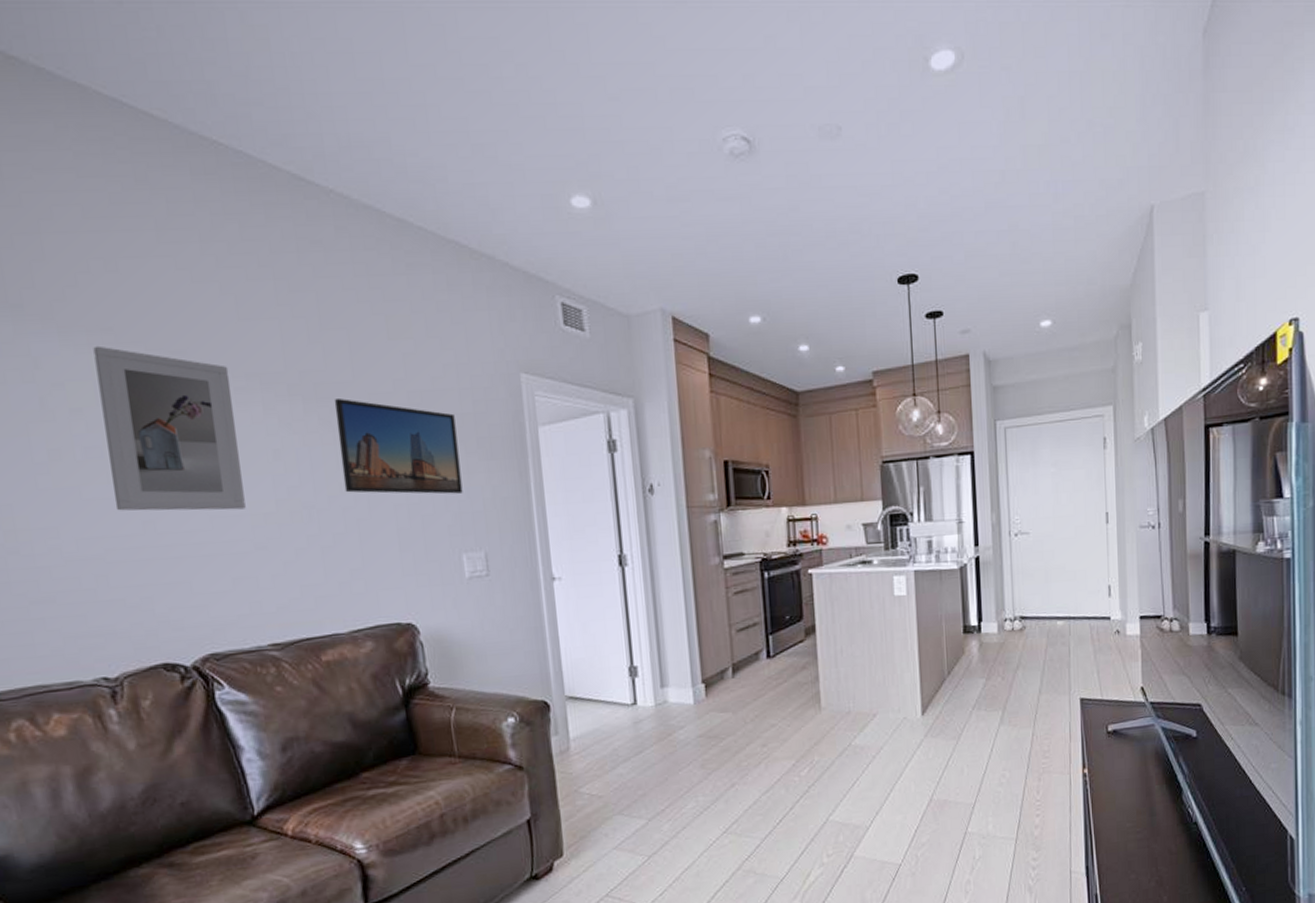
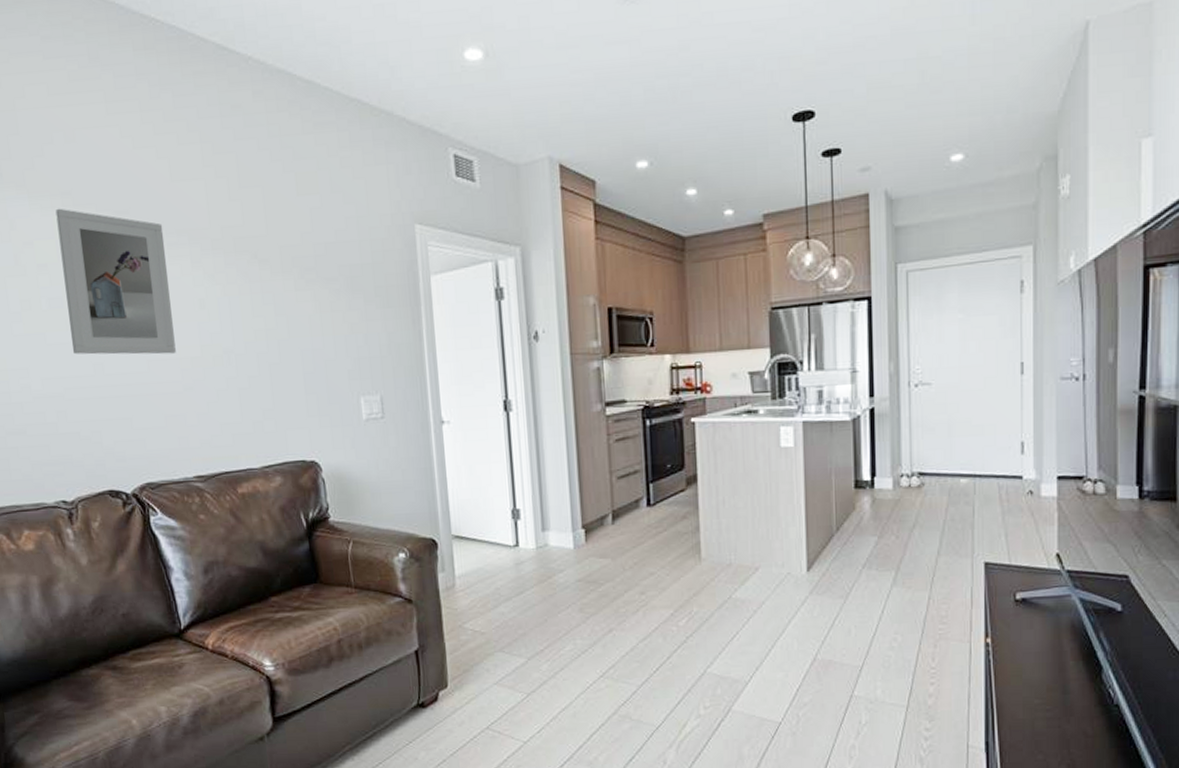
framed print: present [334,399,463,494] -> none [250,251,362,341]

